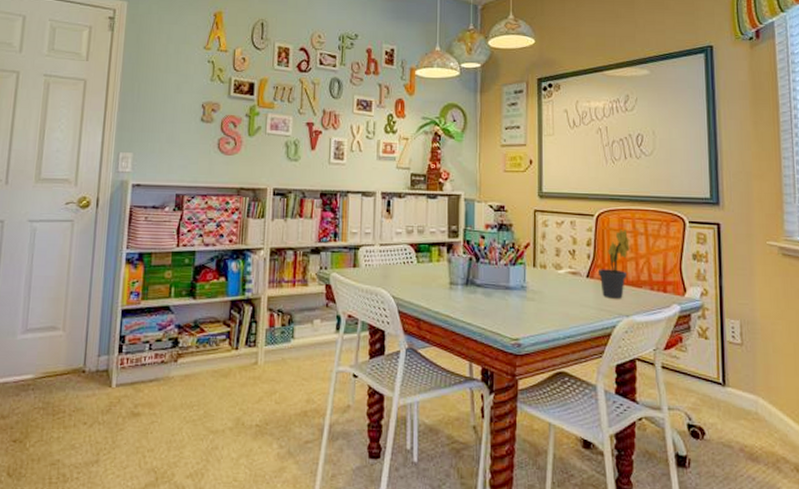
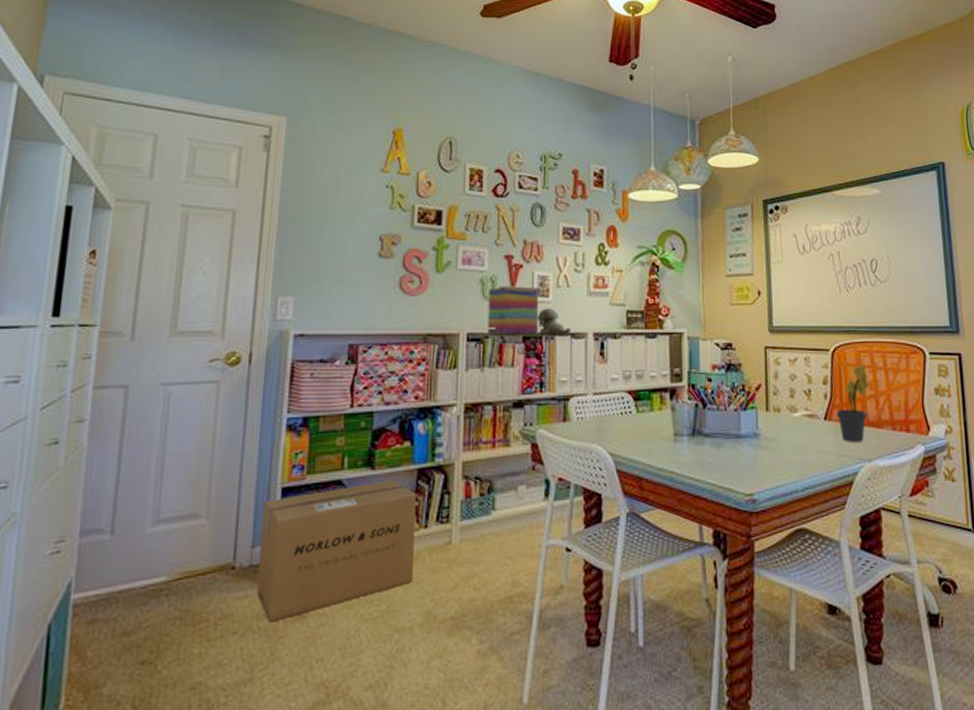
box: none [102,308,229,417] -> present [256,479,416,622]
decorative box: none [290,149,336,193] -> present [487,286,539,337]
plush toy: none [333,169,363,194] -> present [537,308,572,336]

